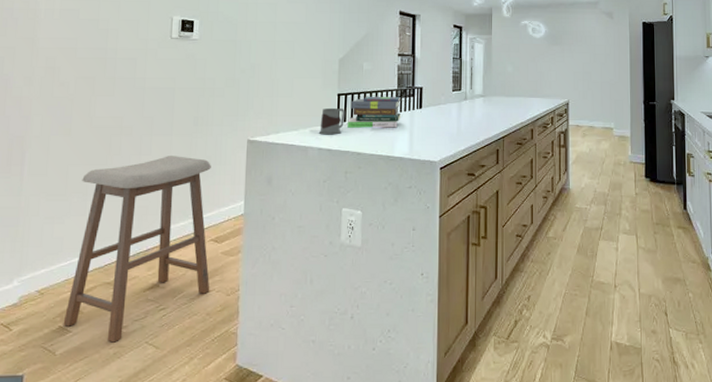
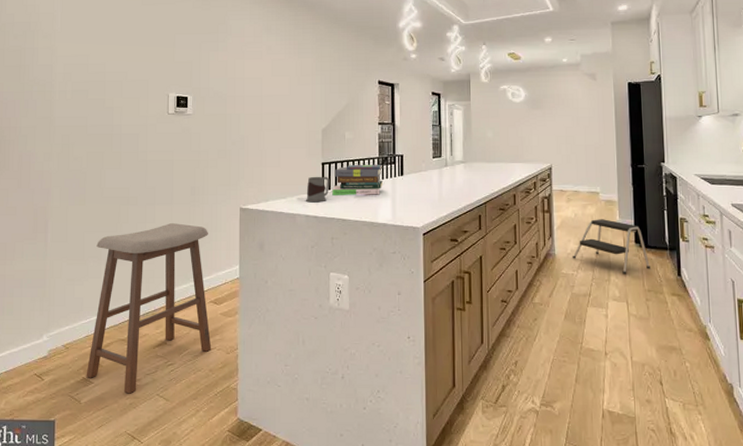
step stool: none [586,154,660,208] -> present [572,219,651,274]

